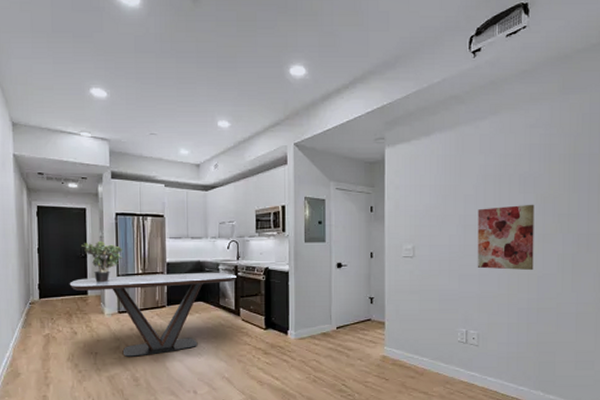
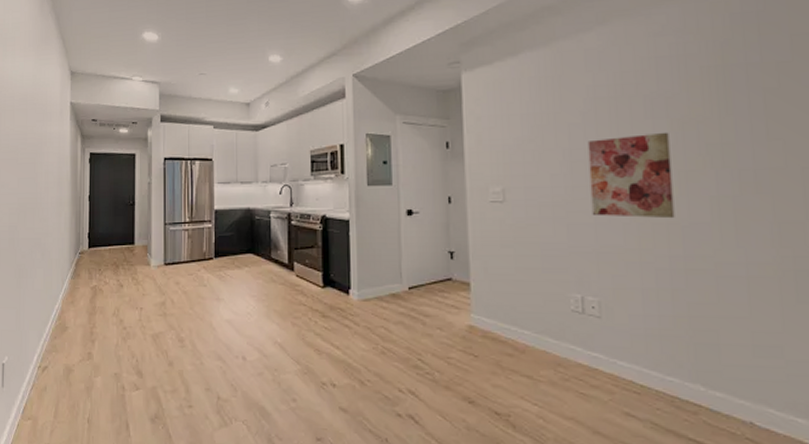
dining table: present [69,272,237,357] -> none [117,220,290,314]
potted plant: present [82,240,123,283] -> none [130,187,171,232]

